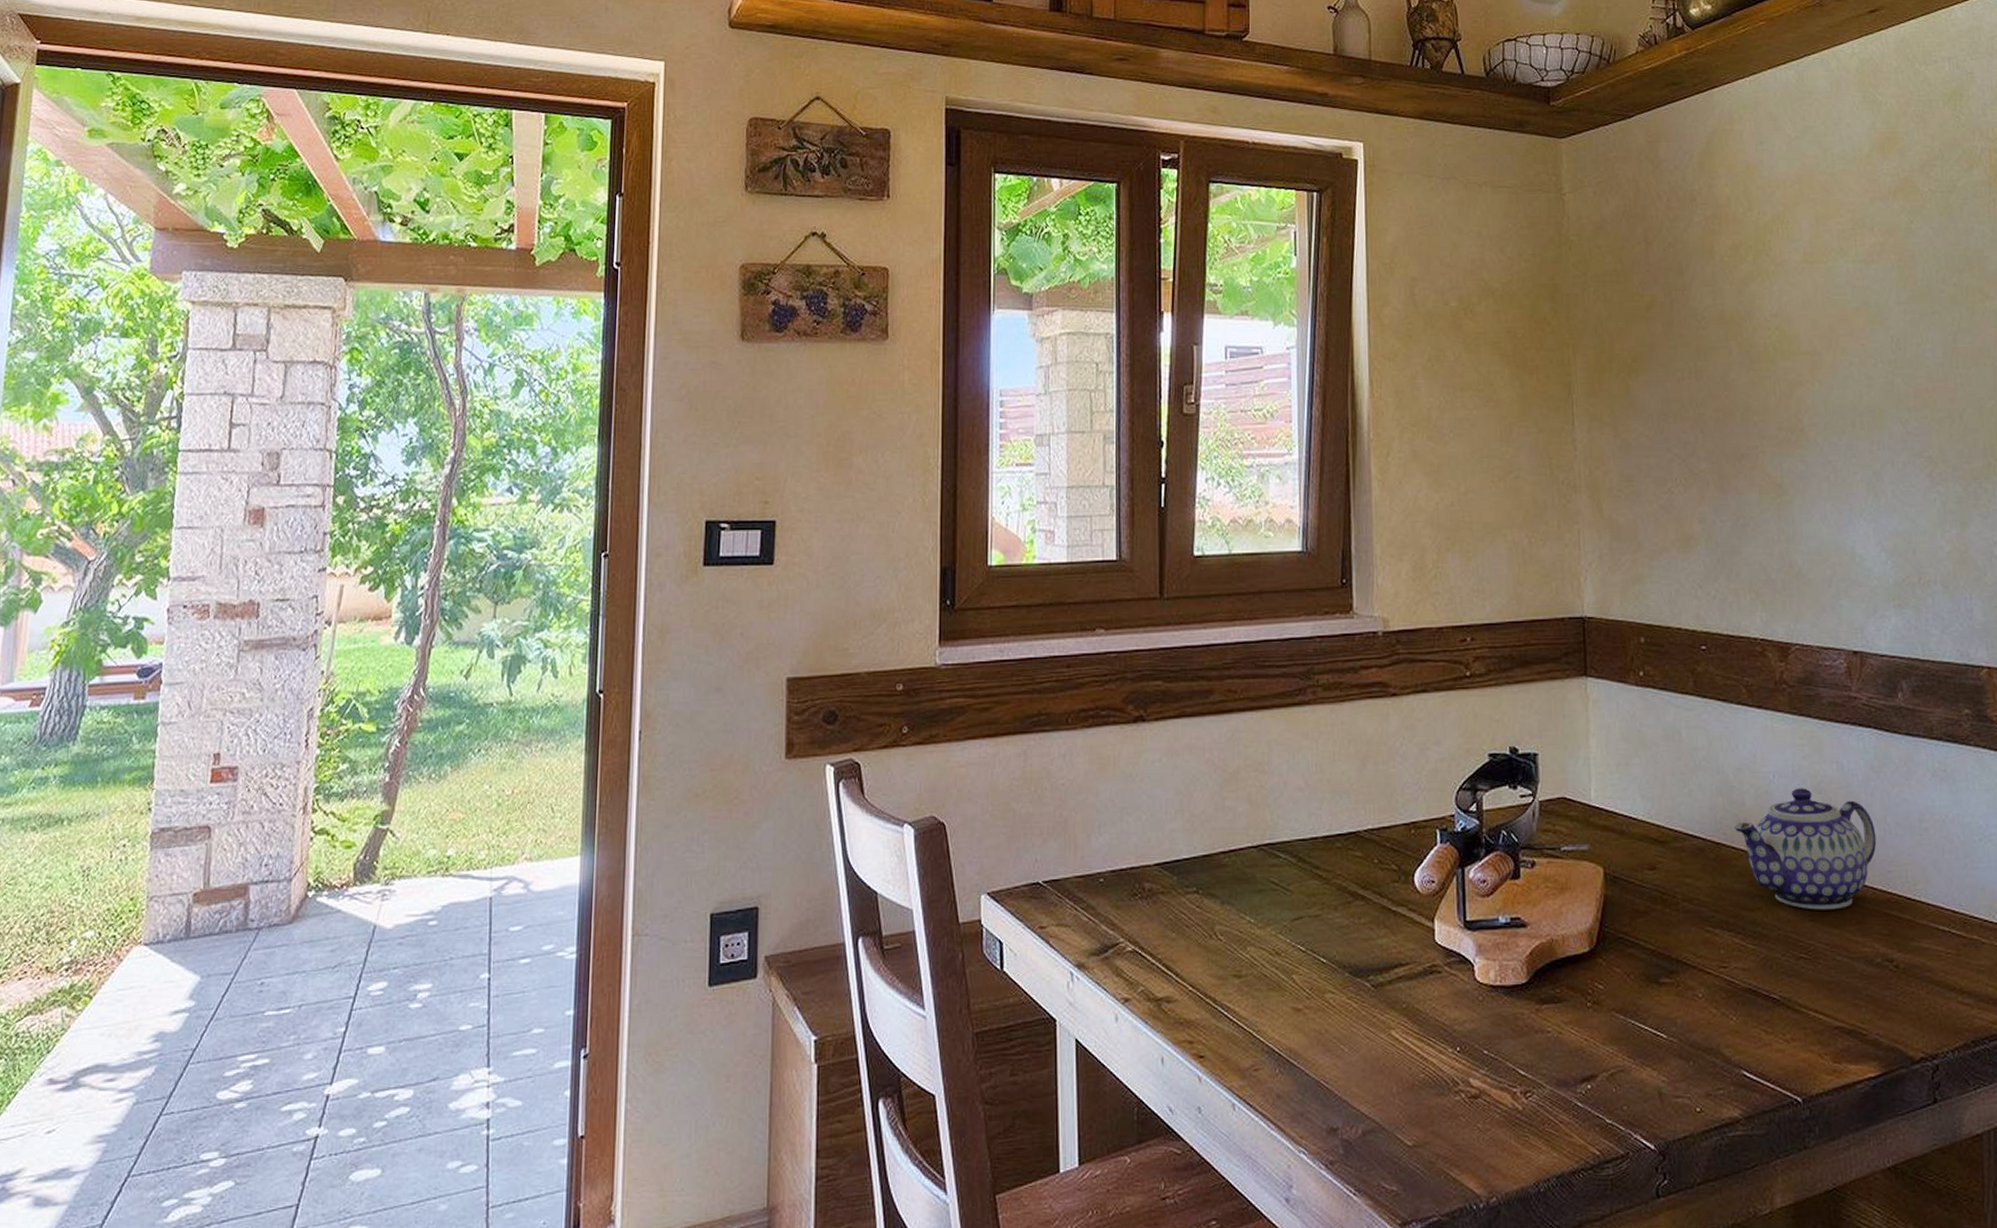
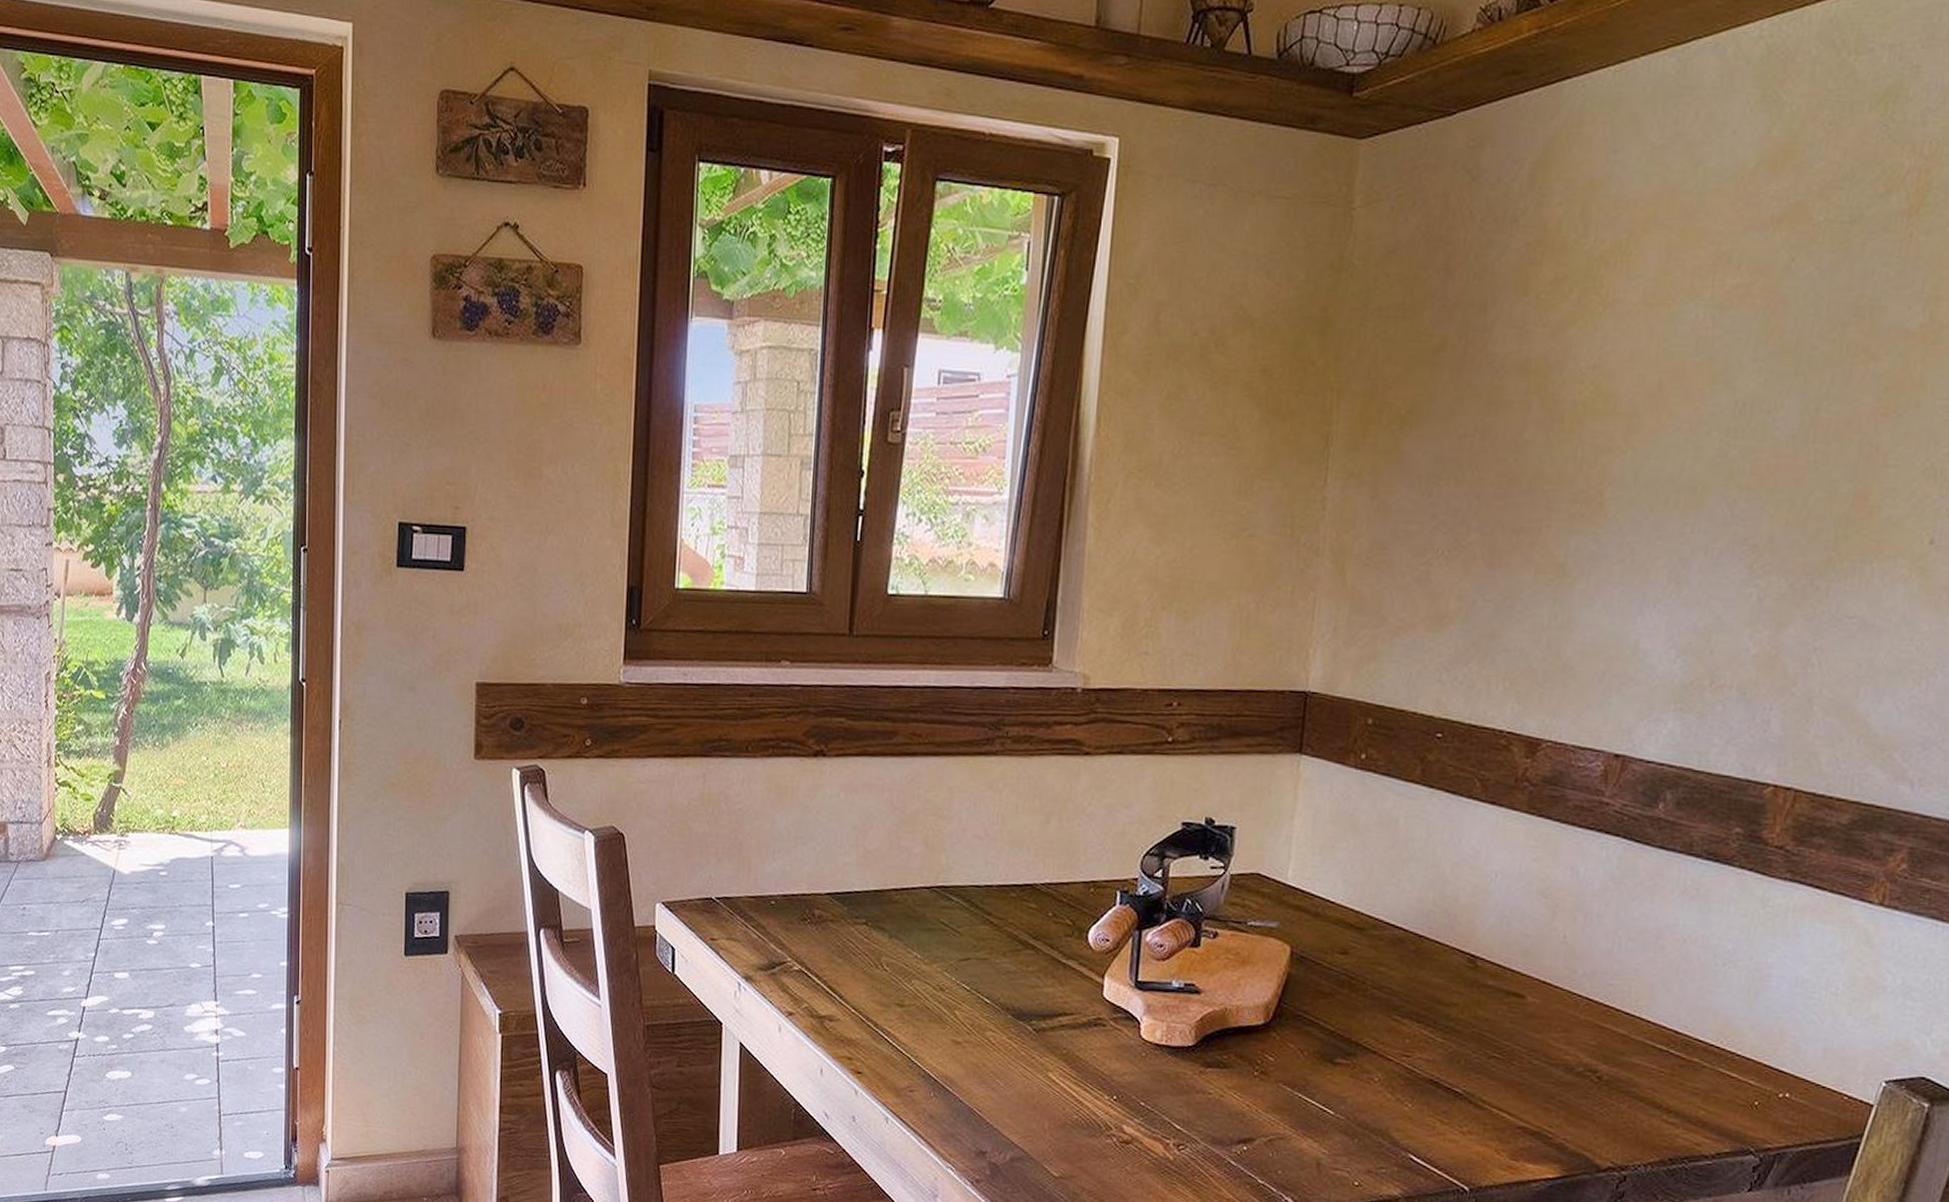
teapot: present [1735,788,1877,910] -> none [1442,890,1603,1015]

